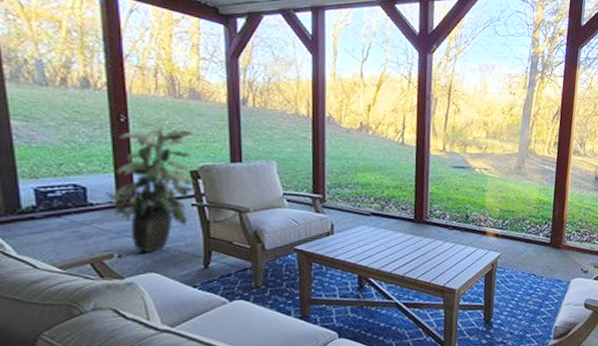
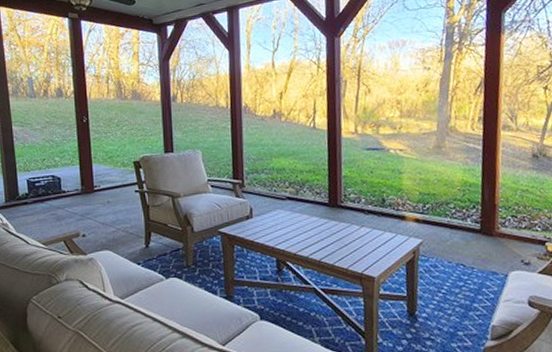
indoor plant: present [106,122,198,254] -> none [74,121,139,234]

